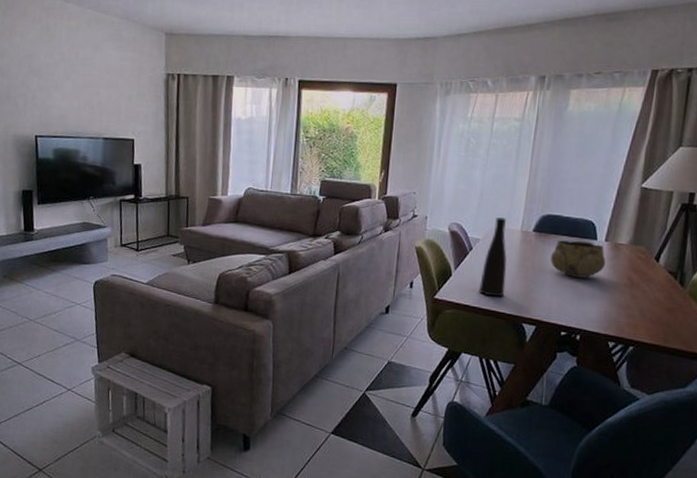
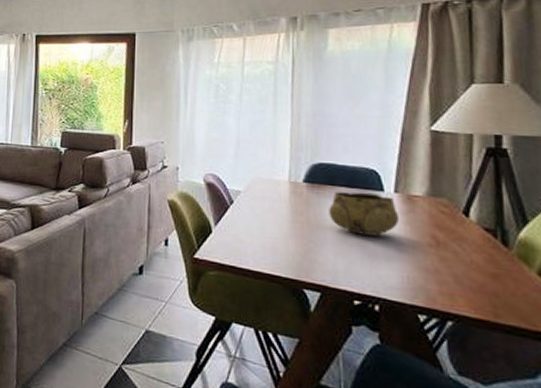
vase: present [479,217,507,297] -> none [246,167,278,258]

